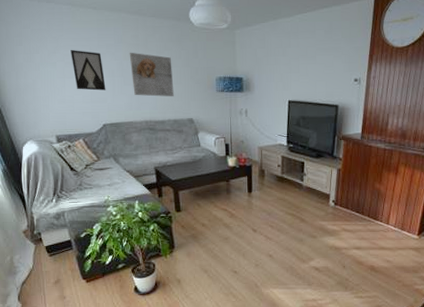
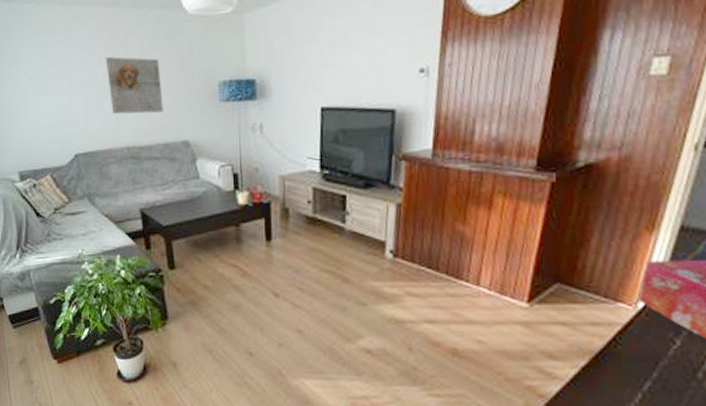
wall art: present [70,50,106,91] -> none [34,59,78,111]

